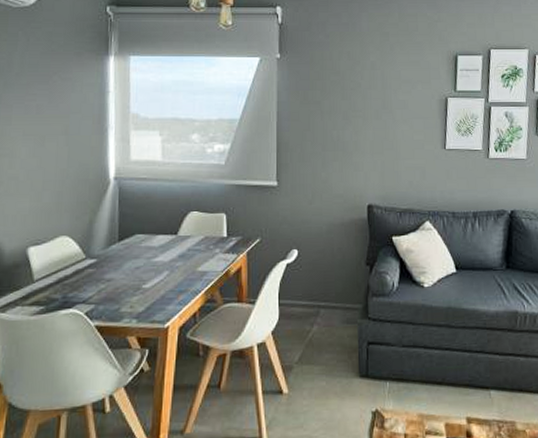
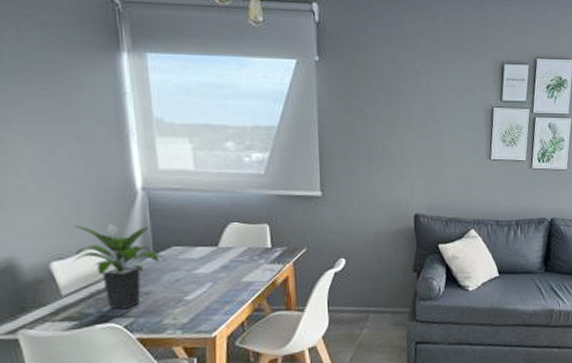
potted plant: none [47,211,130,296] -> present [72,223,167,310]

